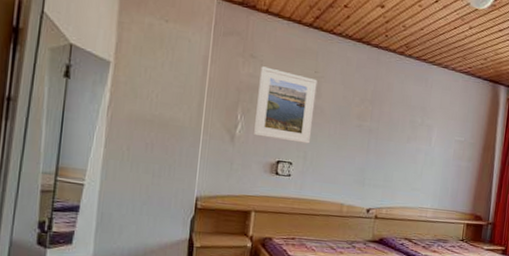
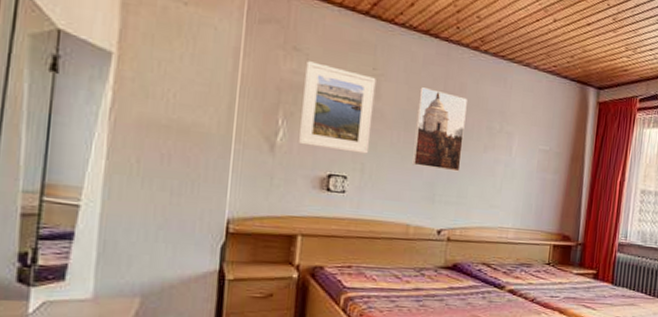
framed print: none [346,87,394,160] -> present [412,87,467,172]

